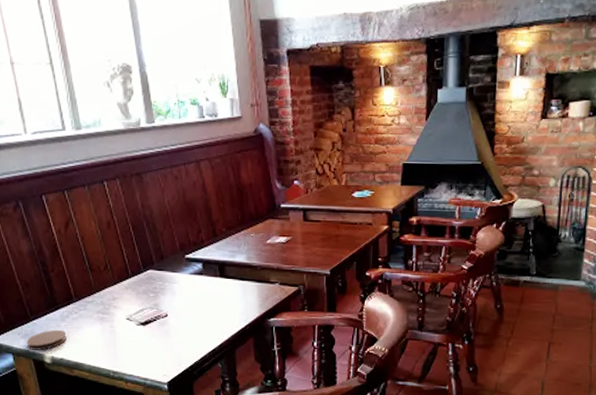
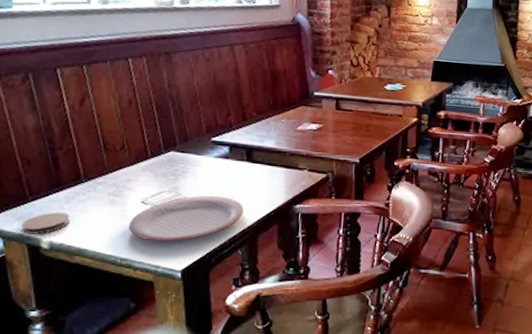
plate: none [118,311,221,356] -> present [129,195,244,242]

